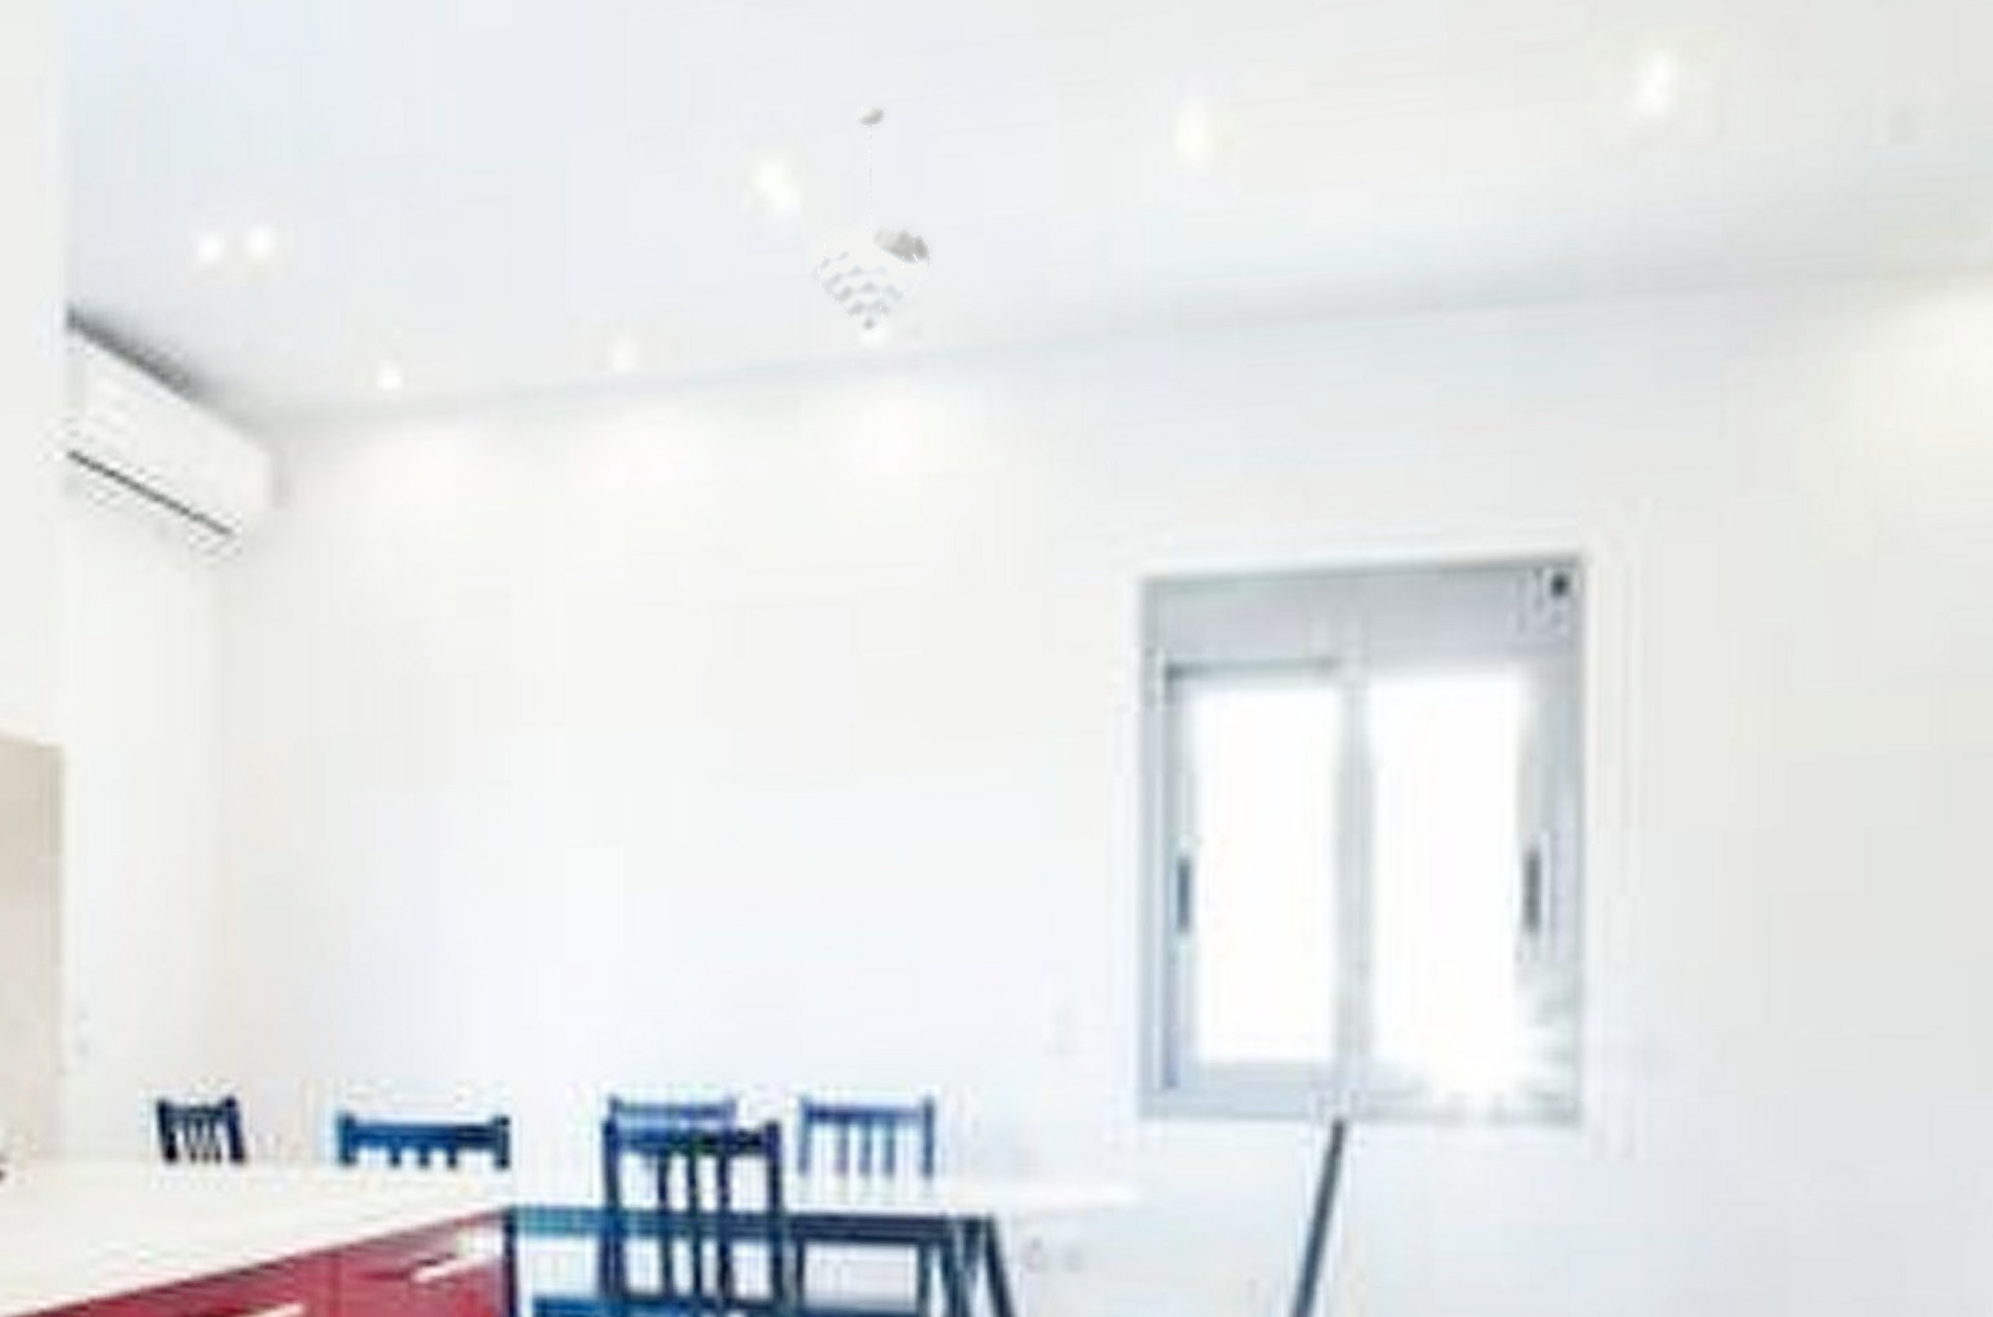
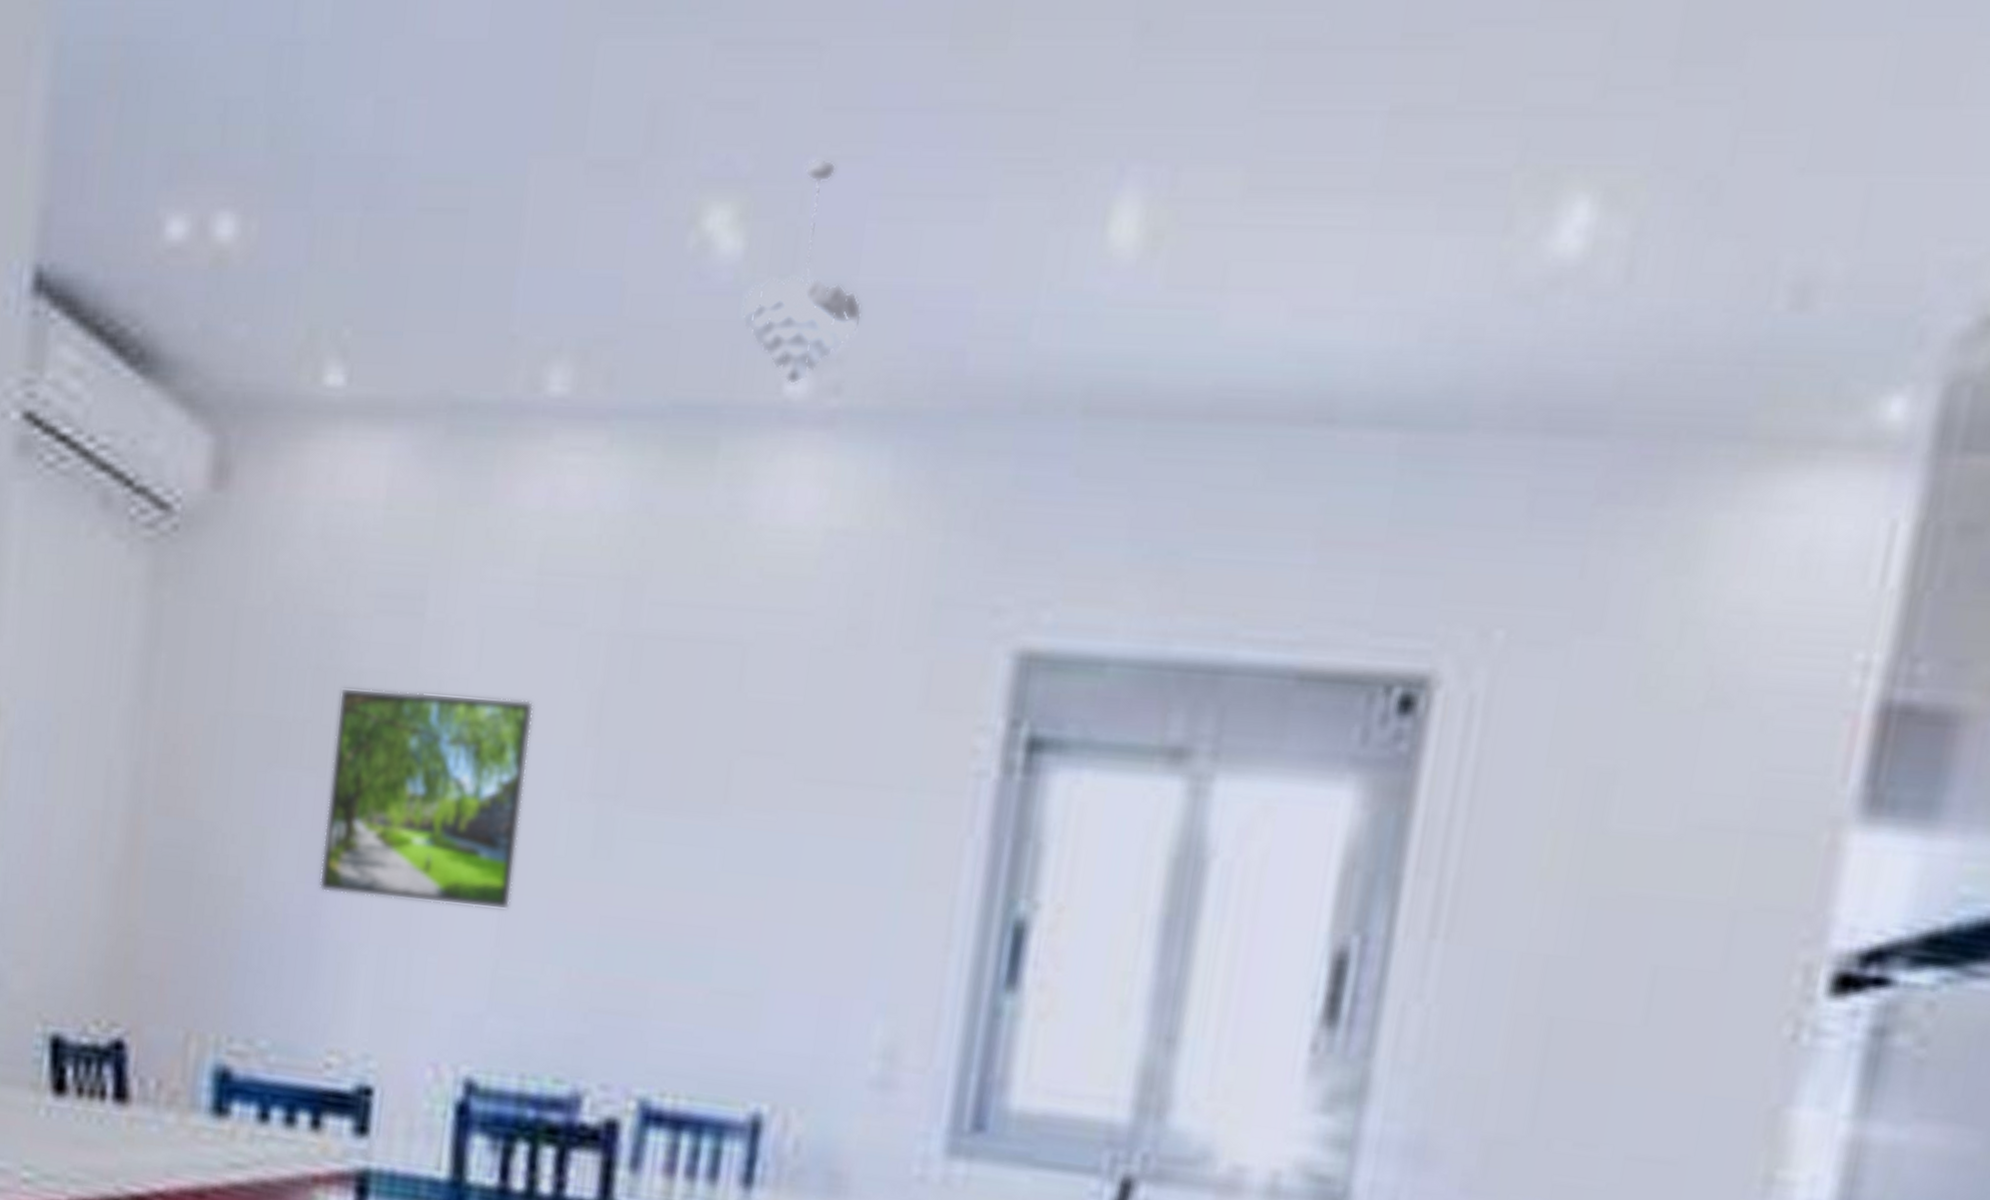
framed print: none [428,687,638,912] -> present [318,687,534,910]

